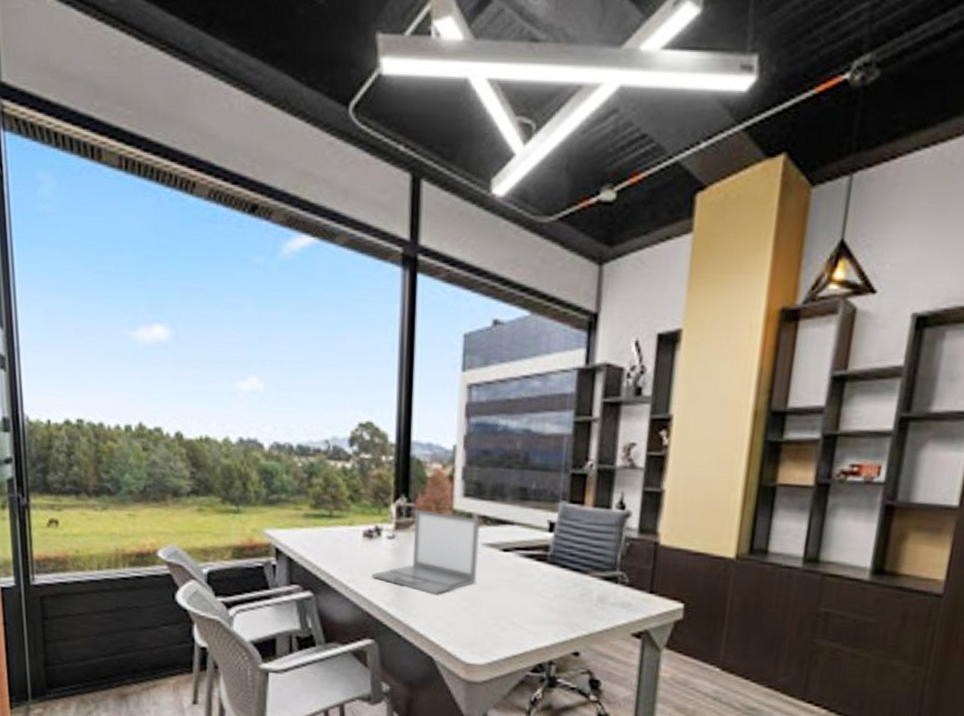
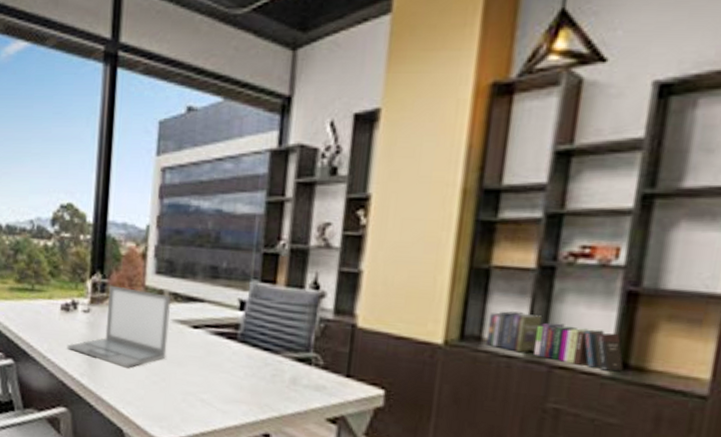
books: none [772,526,818,564] -> present [487,311,543,353]
books: none [810,535,881,577] -> present [534,322,624,371]

